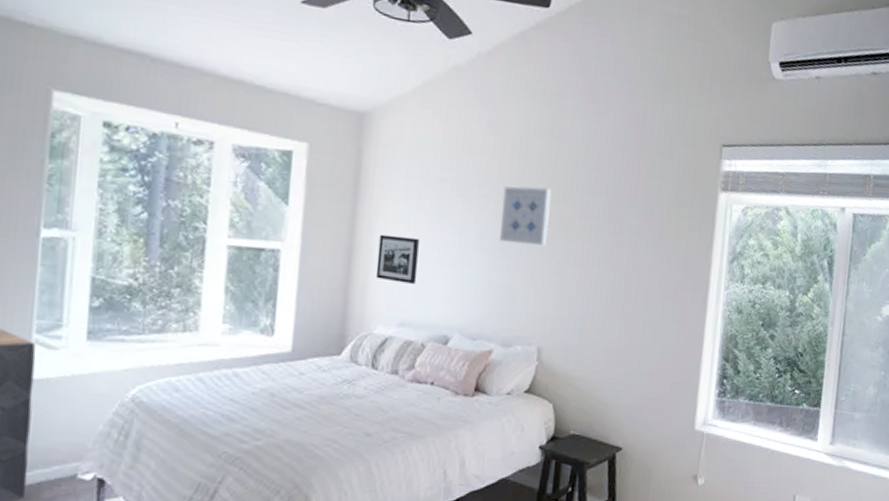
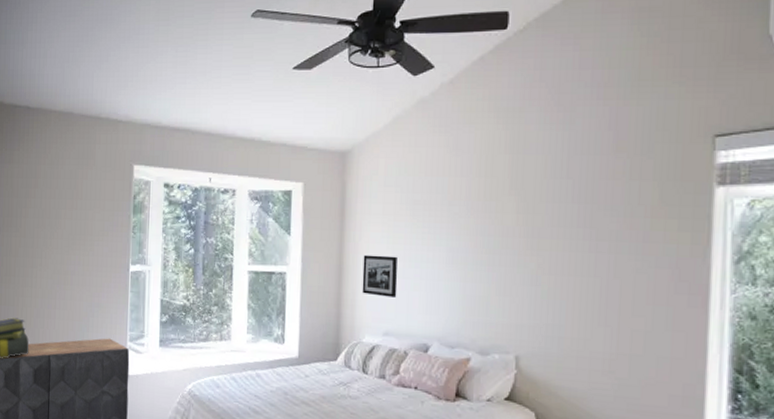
wall art: present [500,186,552,245] -> none [471,200,520,257]

